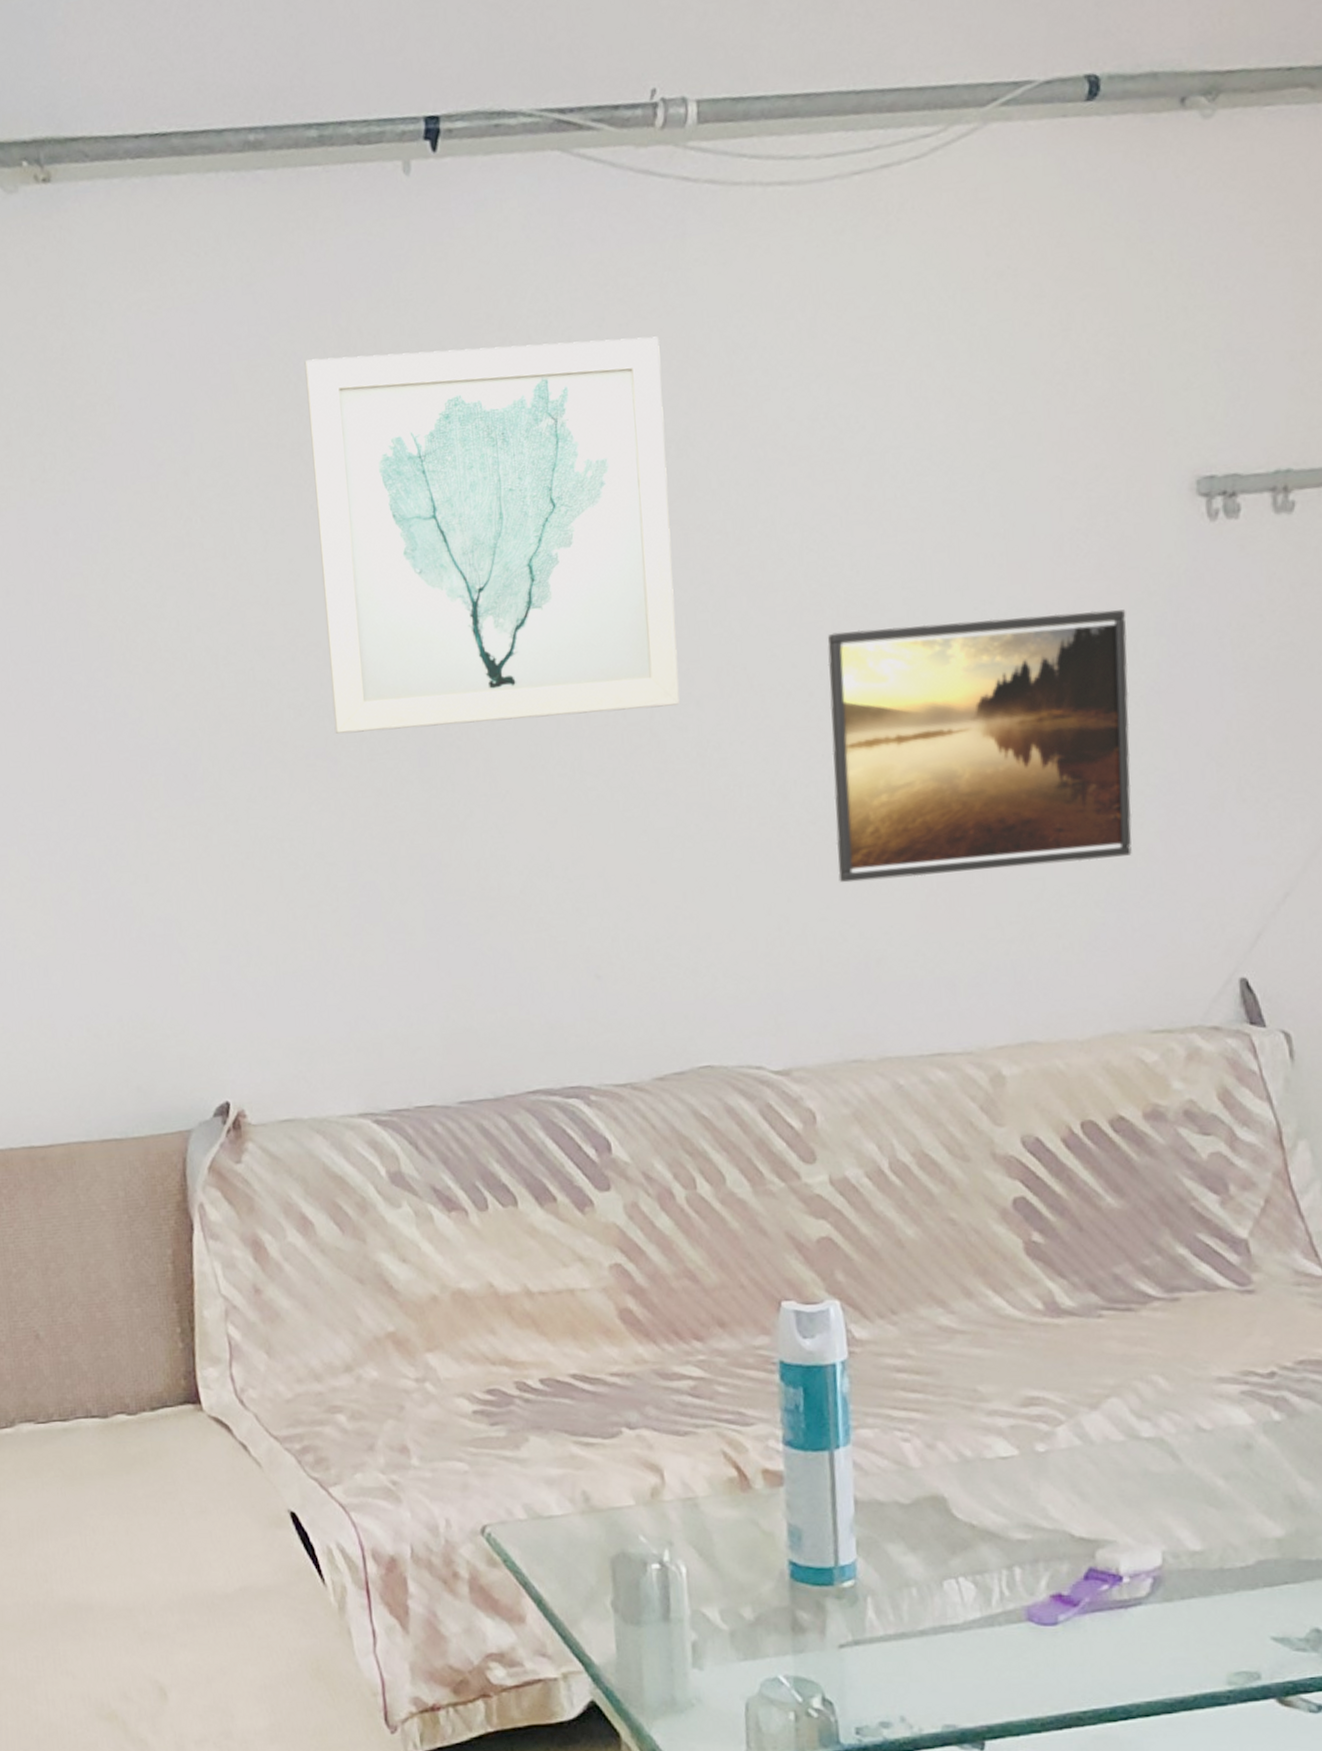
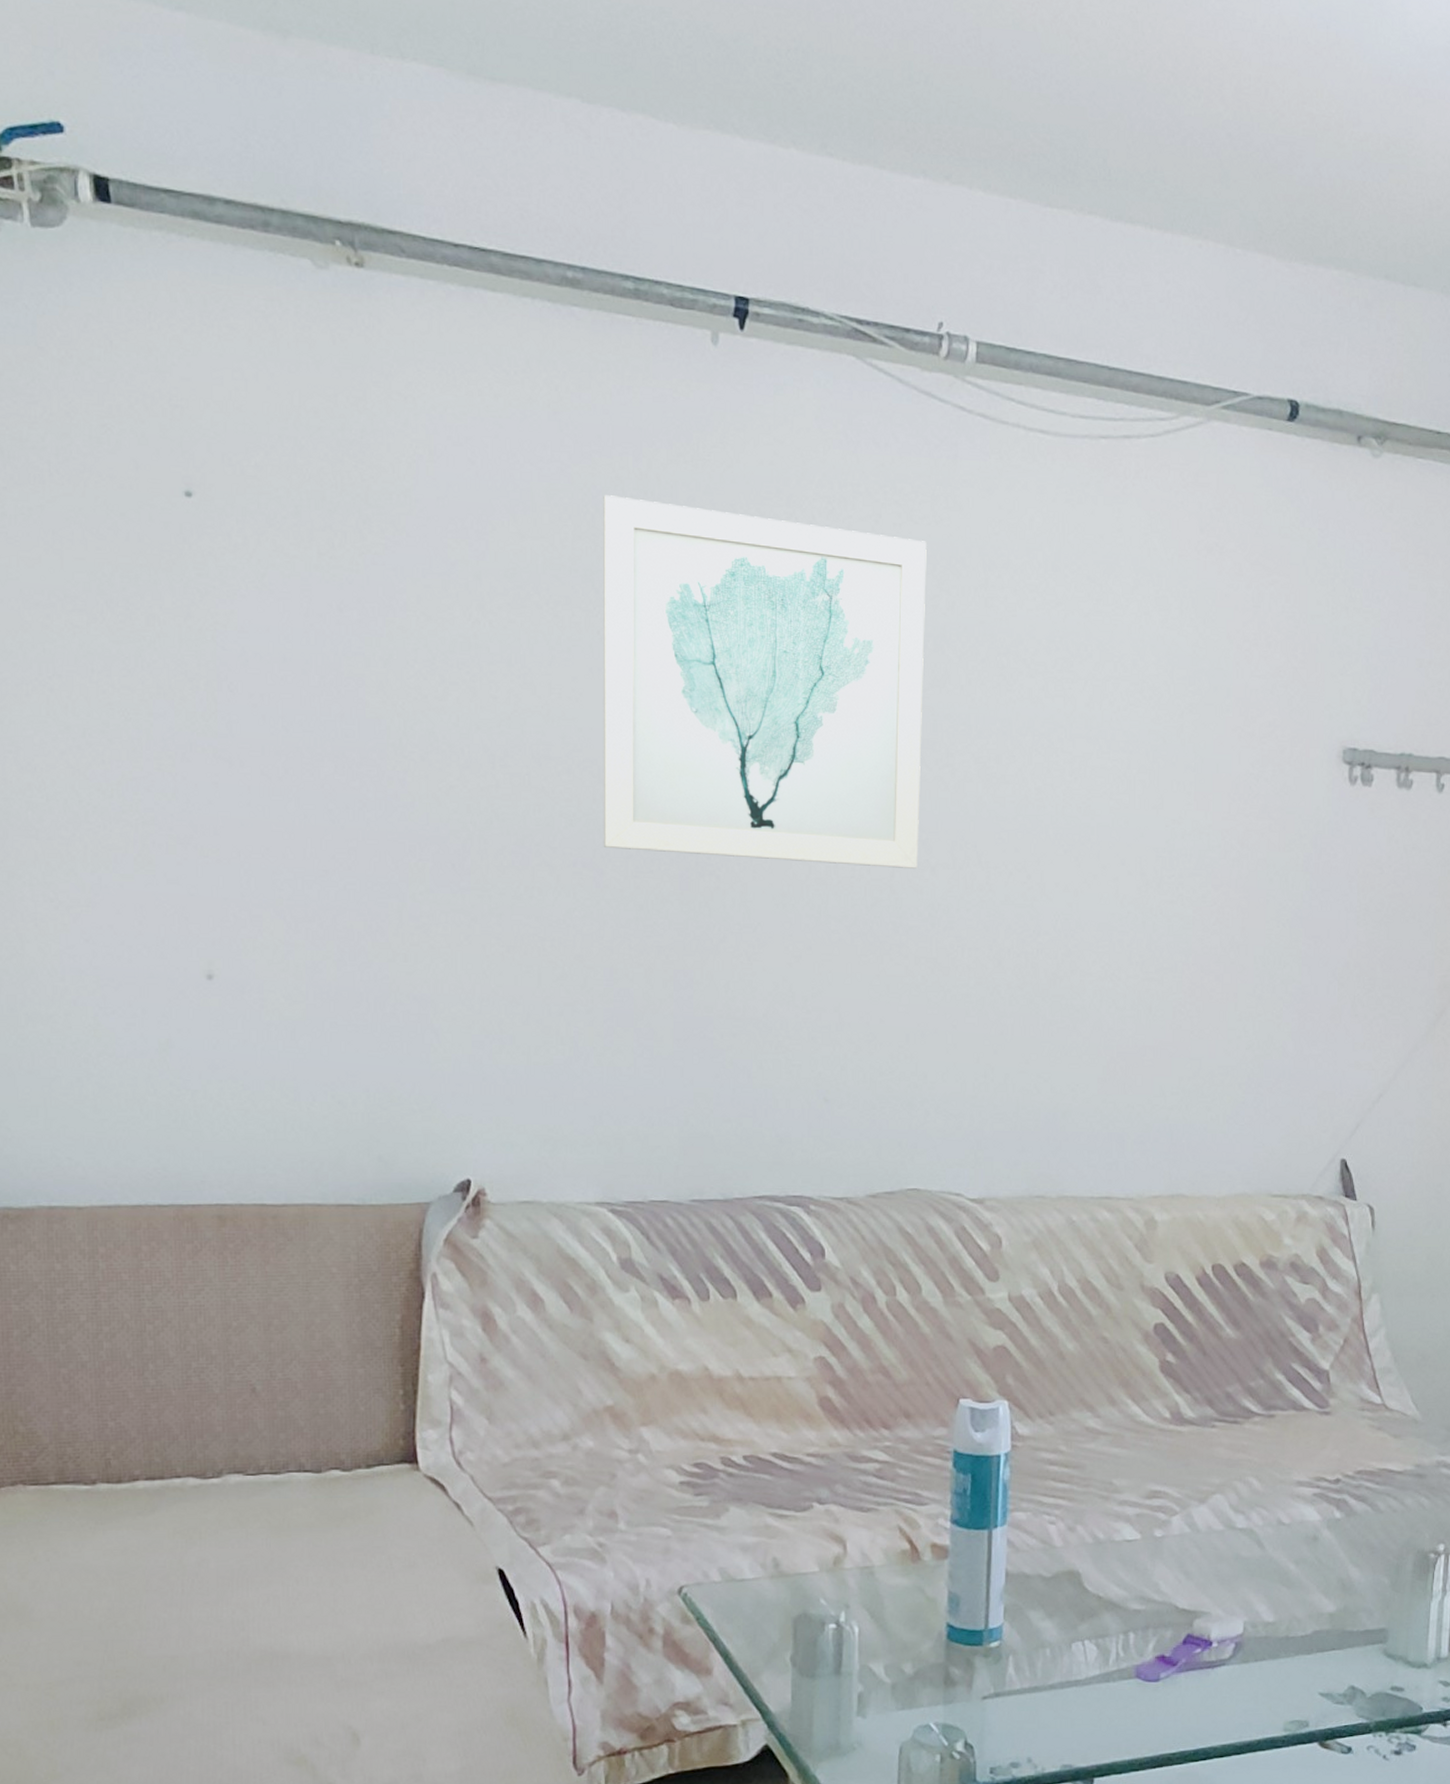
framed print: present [827,609,1132,883] -> none [1038,827,1282,1049]

